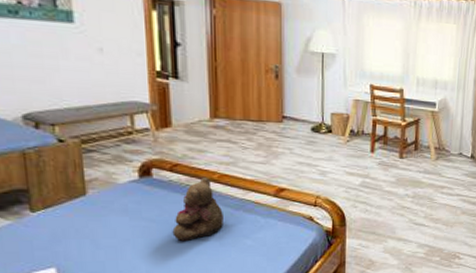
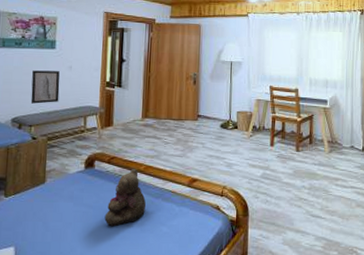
wall art: none [43,51,90,97] -> present [30,70,60,104]

